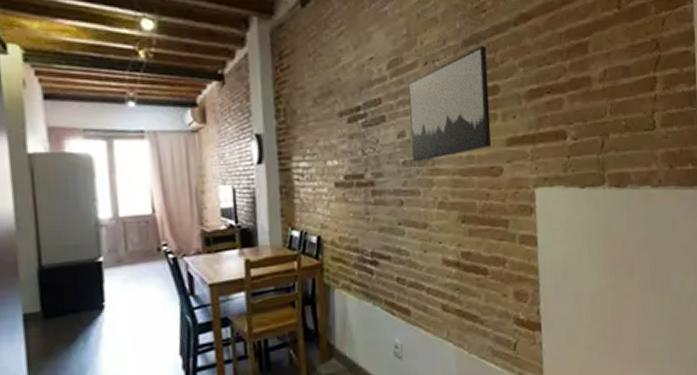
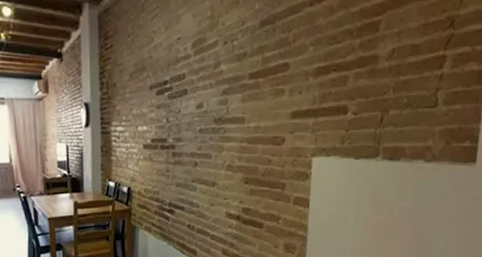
wall art: present [408,46,491,162] -> none [208,26,281,130]

